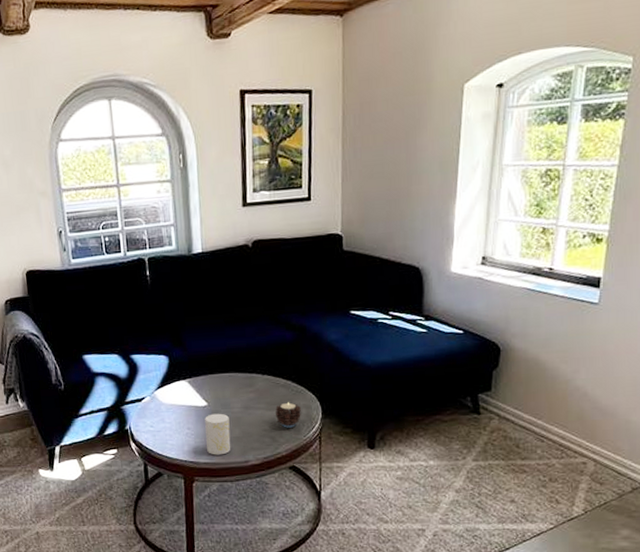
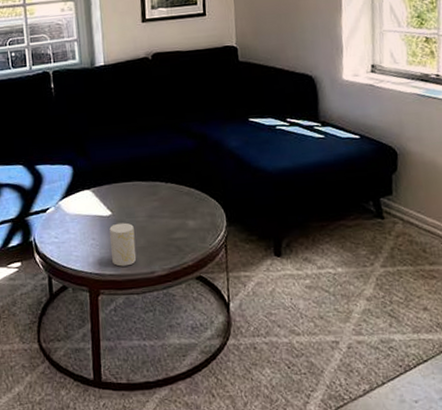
candle: present [275,402,301,428] -> none [179,210,206,237]

